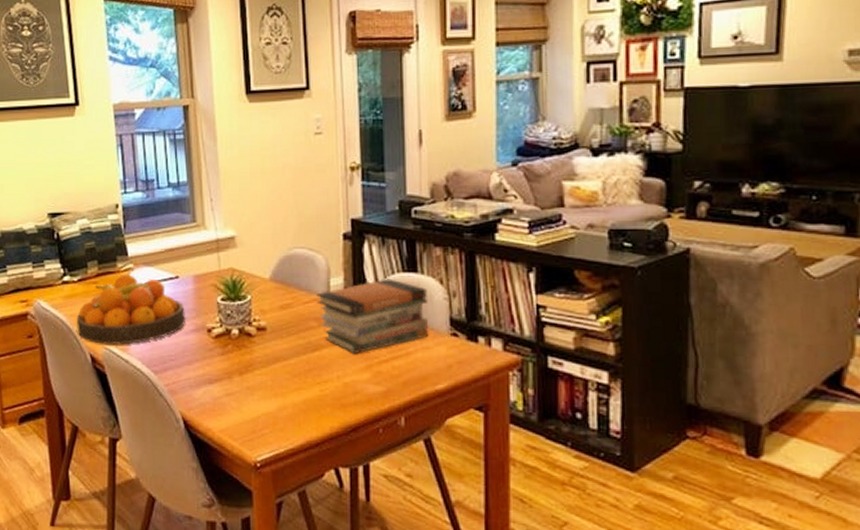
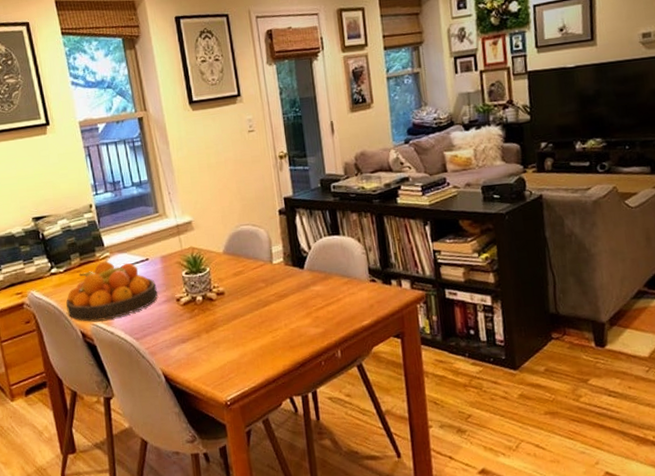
book stack: present [316,278,429,355] -> none [262,242,354,306]

